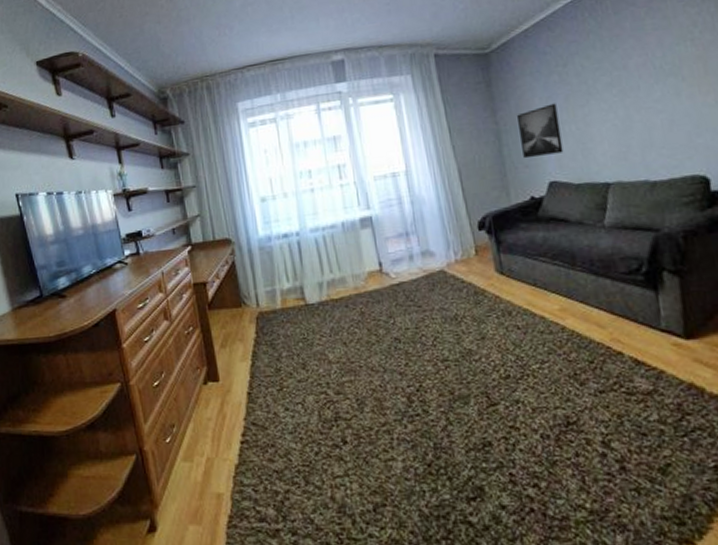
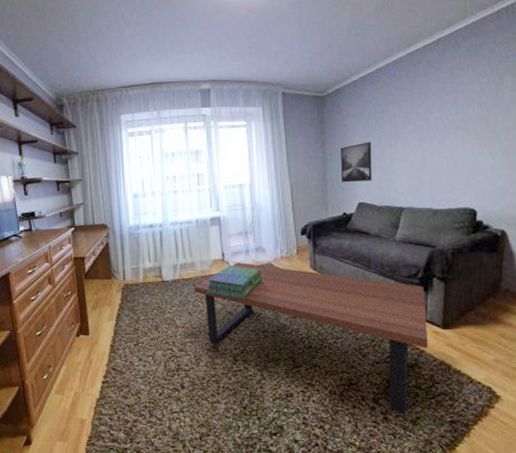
coffee table: none [346,272,669,462] -> present [193,262,428,415]
stack of books: none [363,277,436,321] -> present [207,266,263,300]

